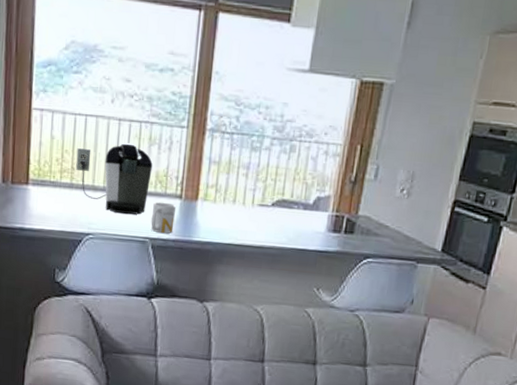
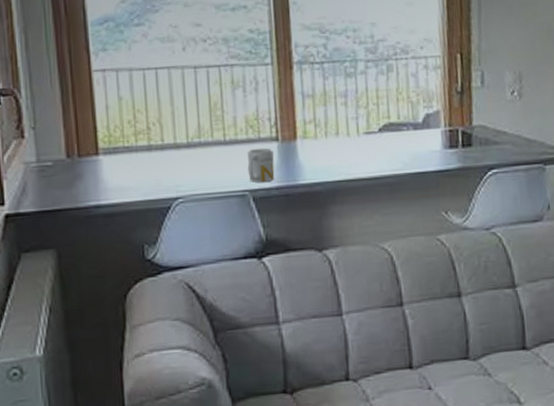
coffee maker: present [76,142,153,215] -> none [151,90,240,169]

